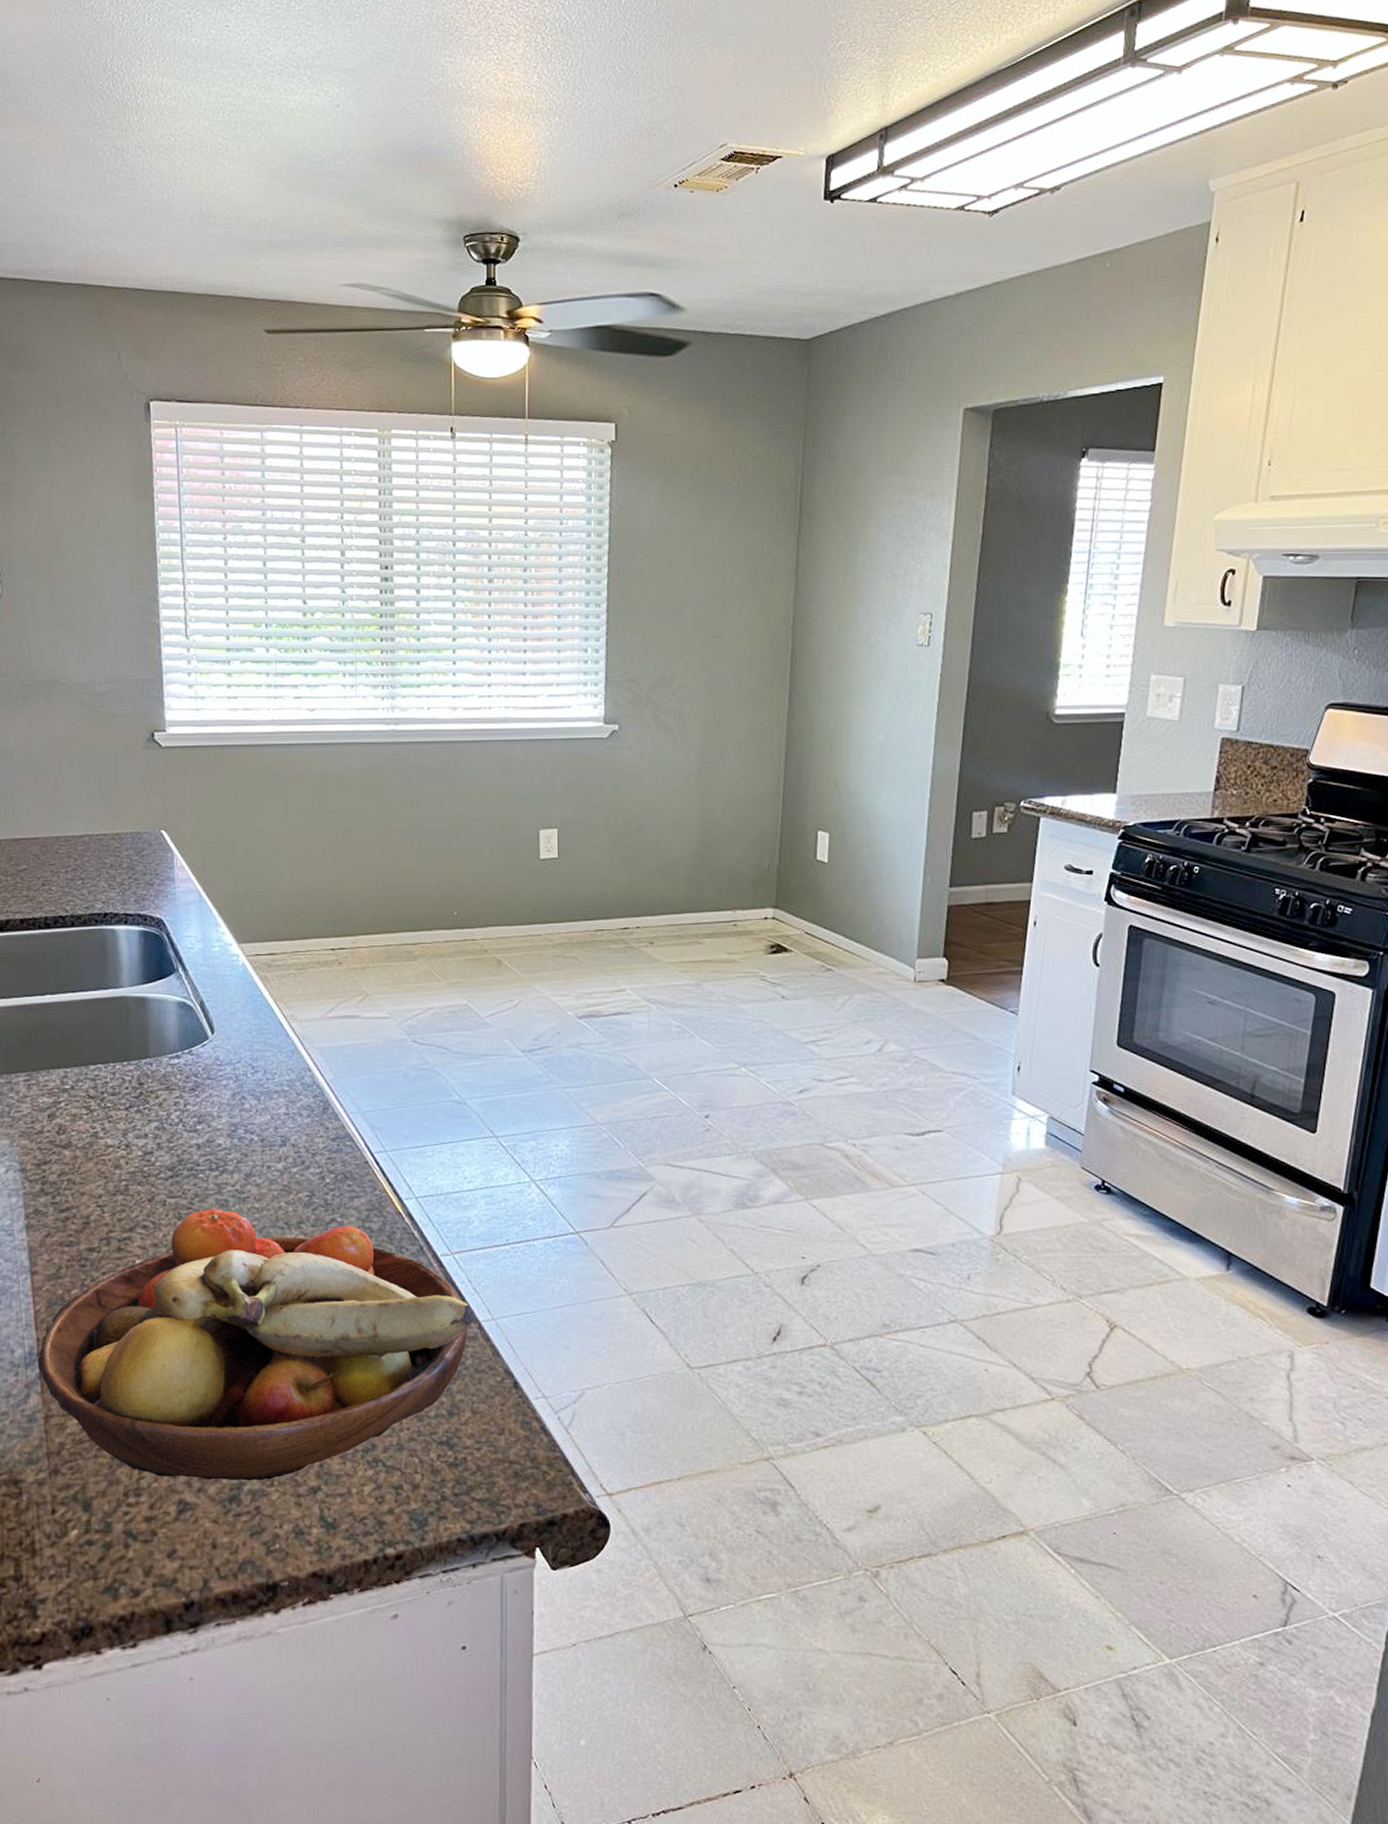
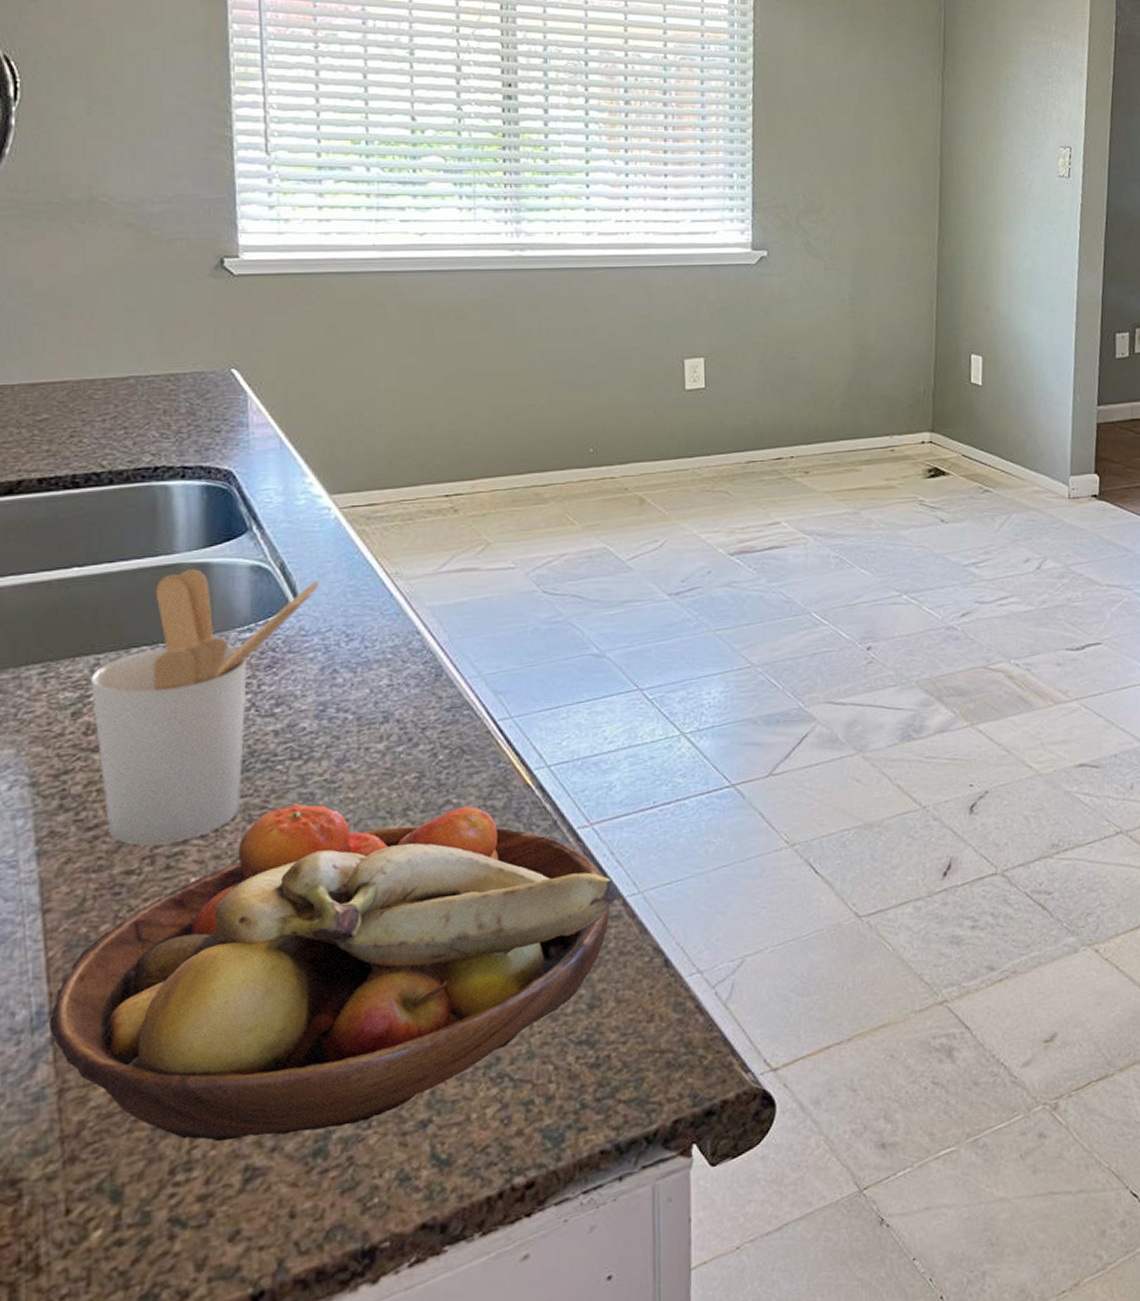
utensil holder: none [61,1002,231,1230] -> present [91,569,320,846]

